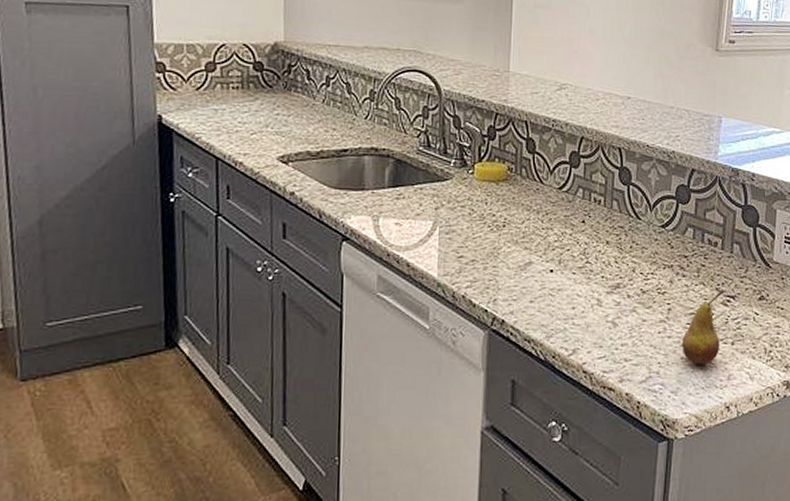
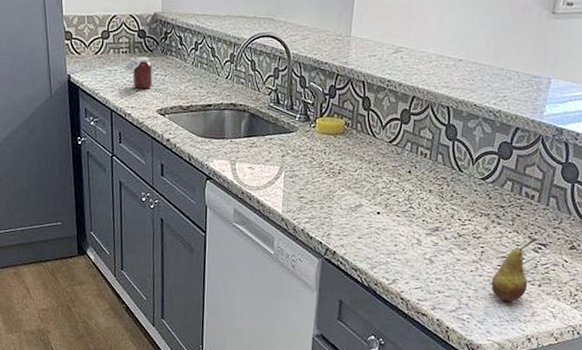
jar: none [232,93,273,132] -> present [122,56,153,89]

